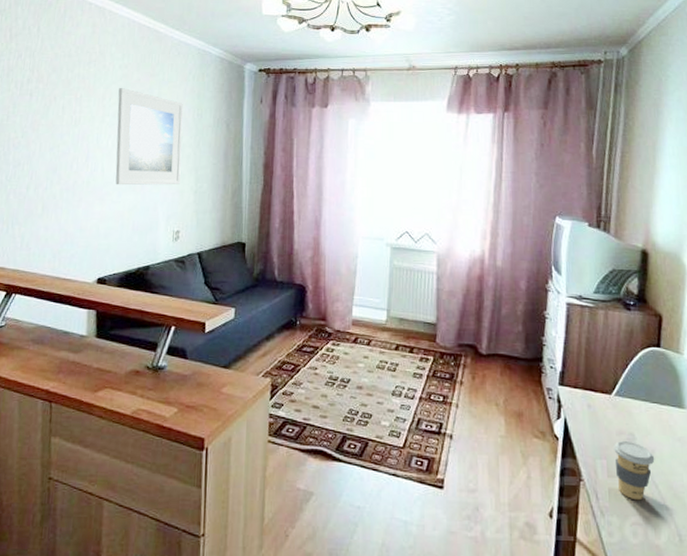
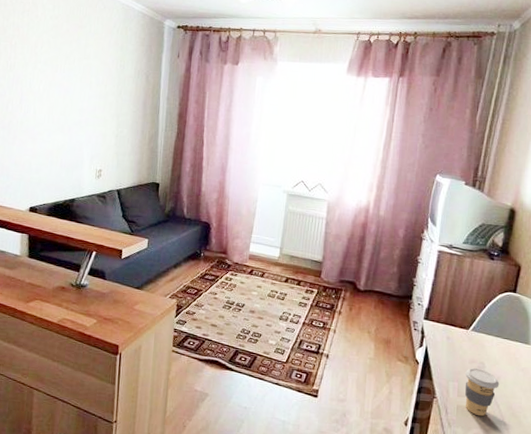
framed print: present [115,88,183,186] -> none [46,37,108,129]

